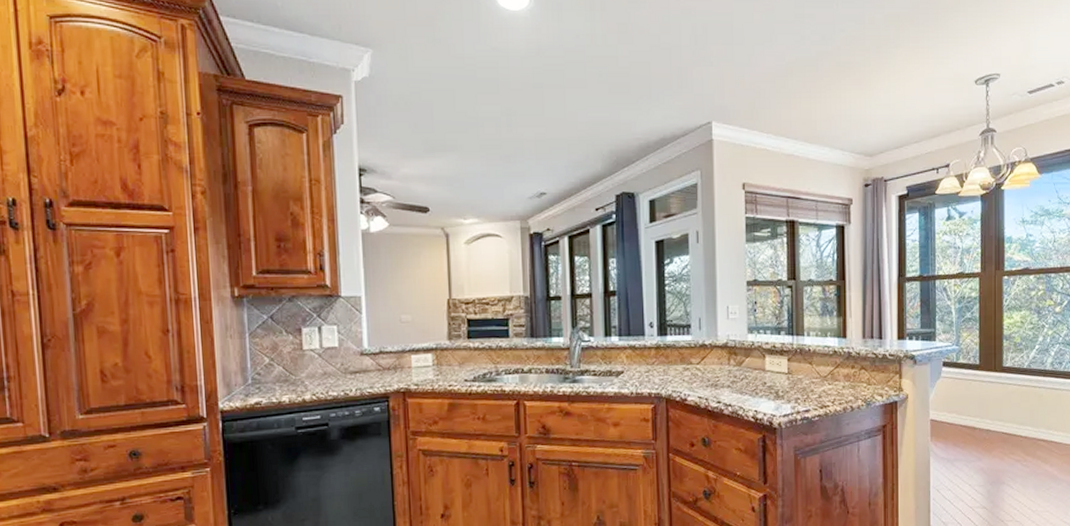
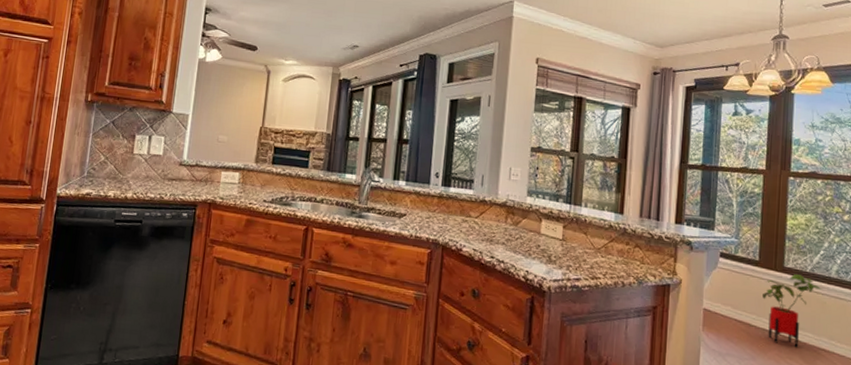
house plant: none [985,372,1039,443] -> present [762,274,822,348]

